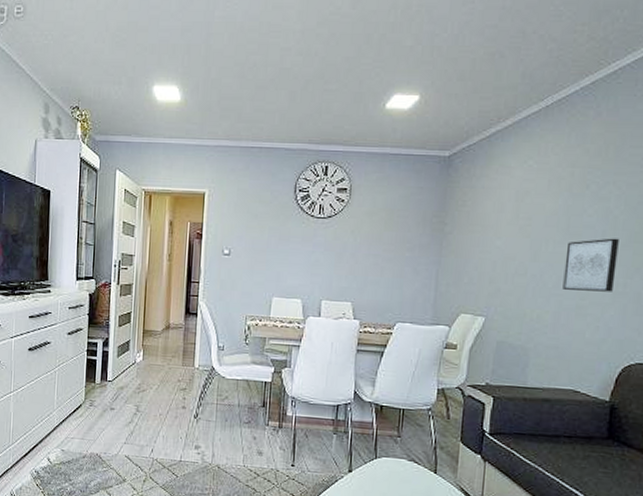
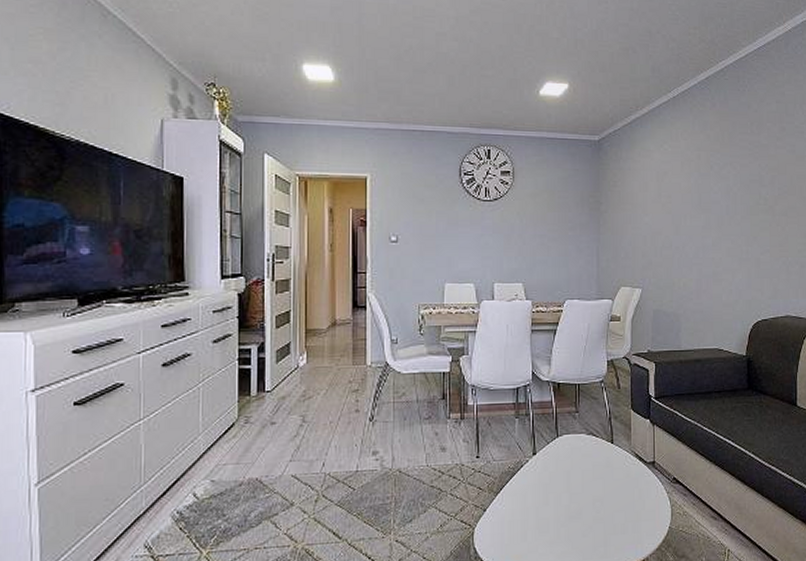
wall art: present [562,238,619,292] -> none [700,211,740,259]

